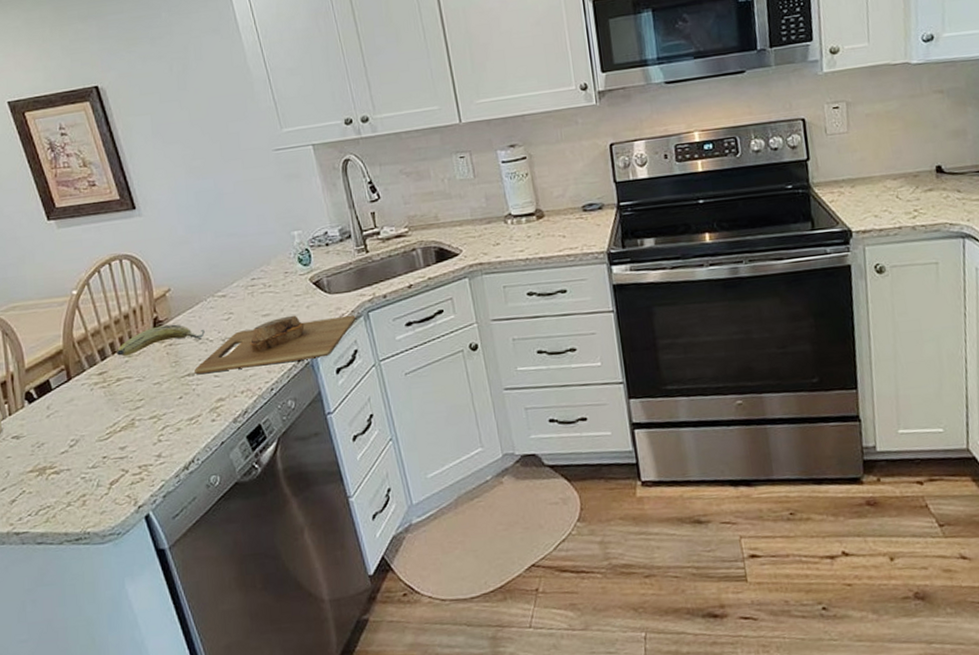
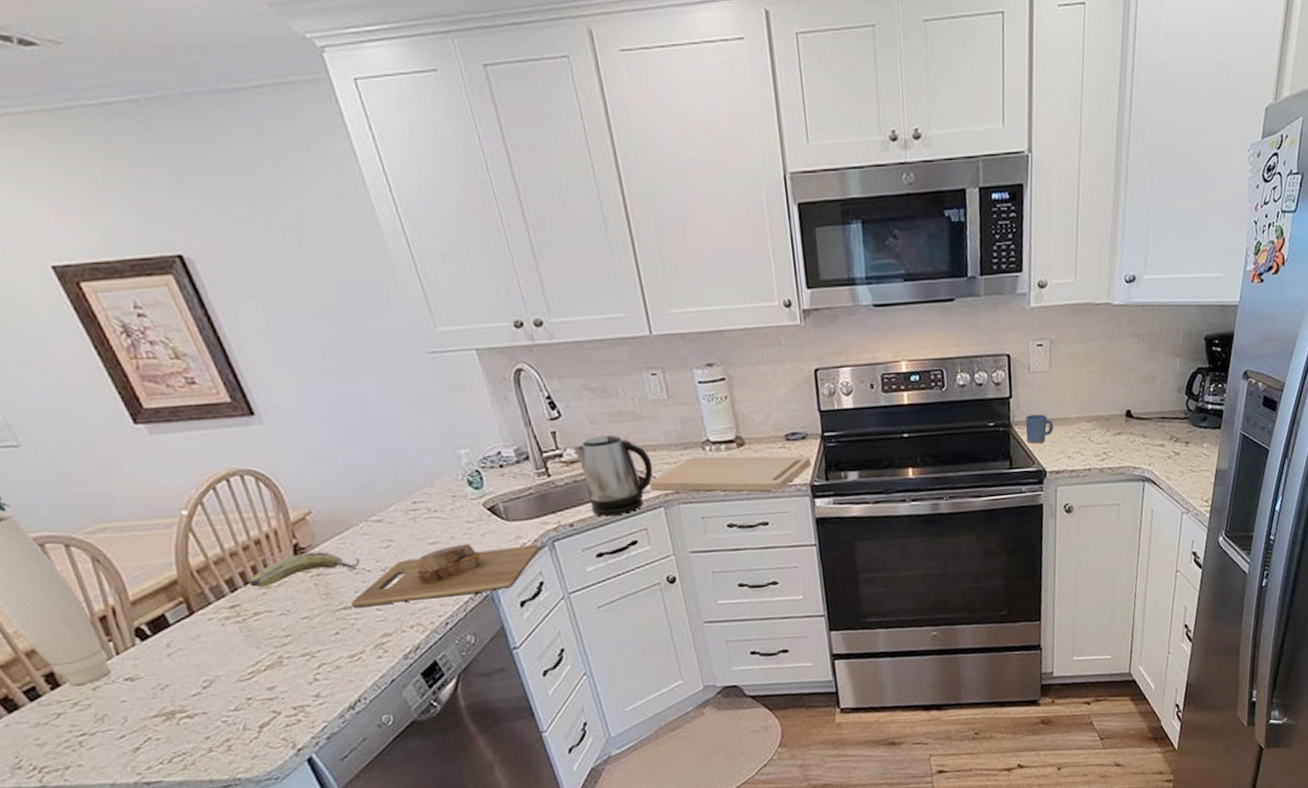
kettle: none [389,213,459,287] -> present [573,434,653,516]
cutting board: none [455,225,607,263] -> present [648,456,810,492]
mug: none [826,174,857,205] -> present [1025,414,1054,444]

